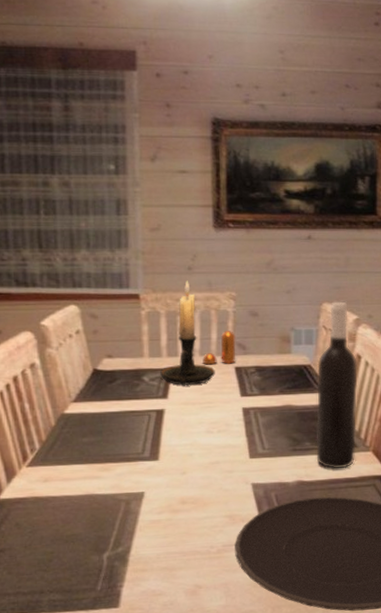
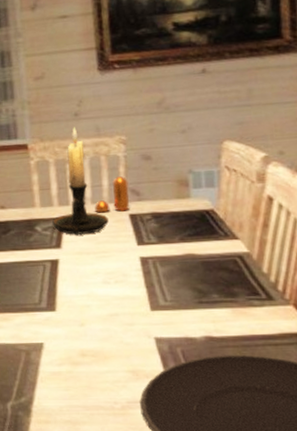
wine bottle: present [316,301,358,470] -> none [221,138,273,325]

